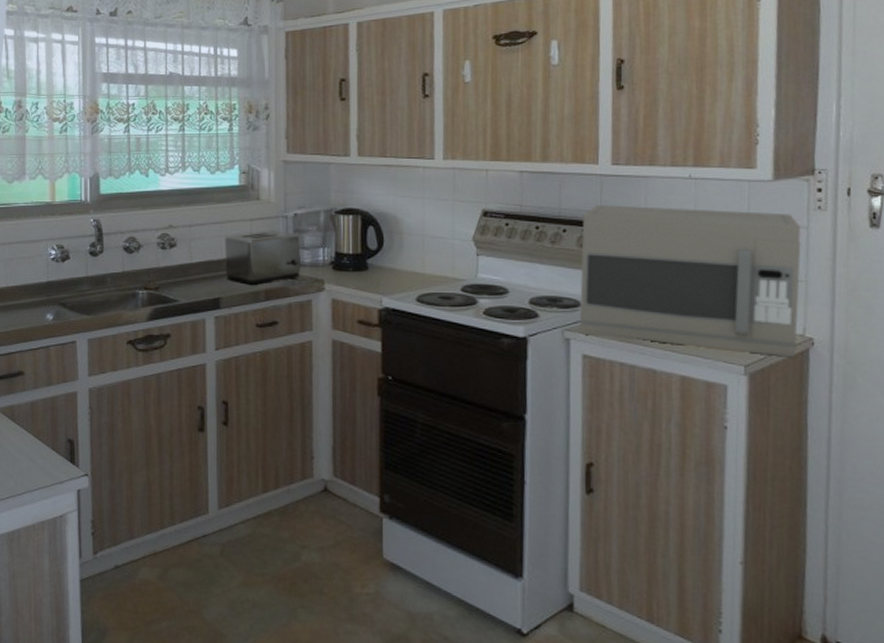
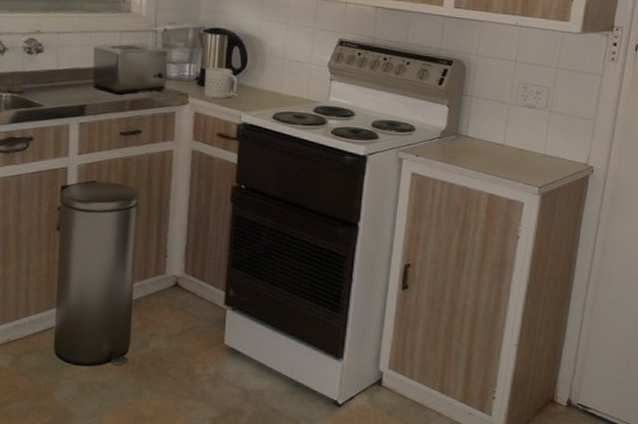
pedal bin: none [199,376,281,583] -> present [53,180,140,367]
mug: none [339,250,376,282] -> present [203,67,238,99]
microwave: present [579,205,801,358] -> none [411,43,596,182]

